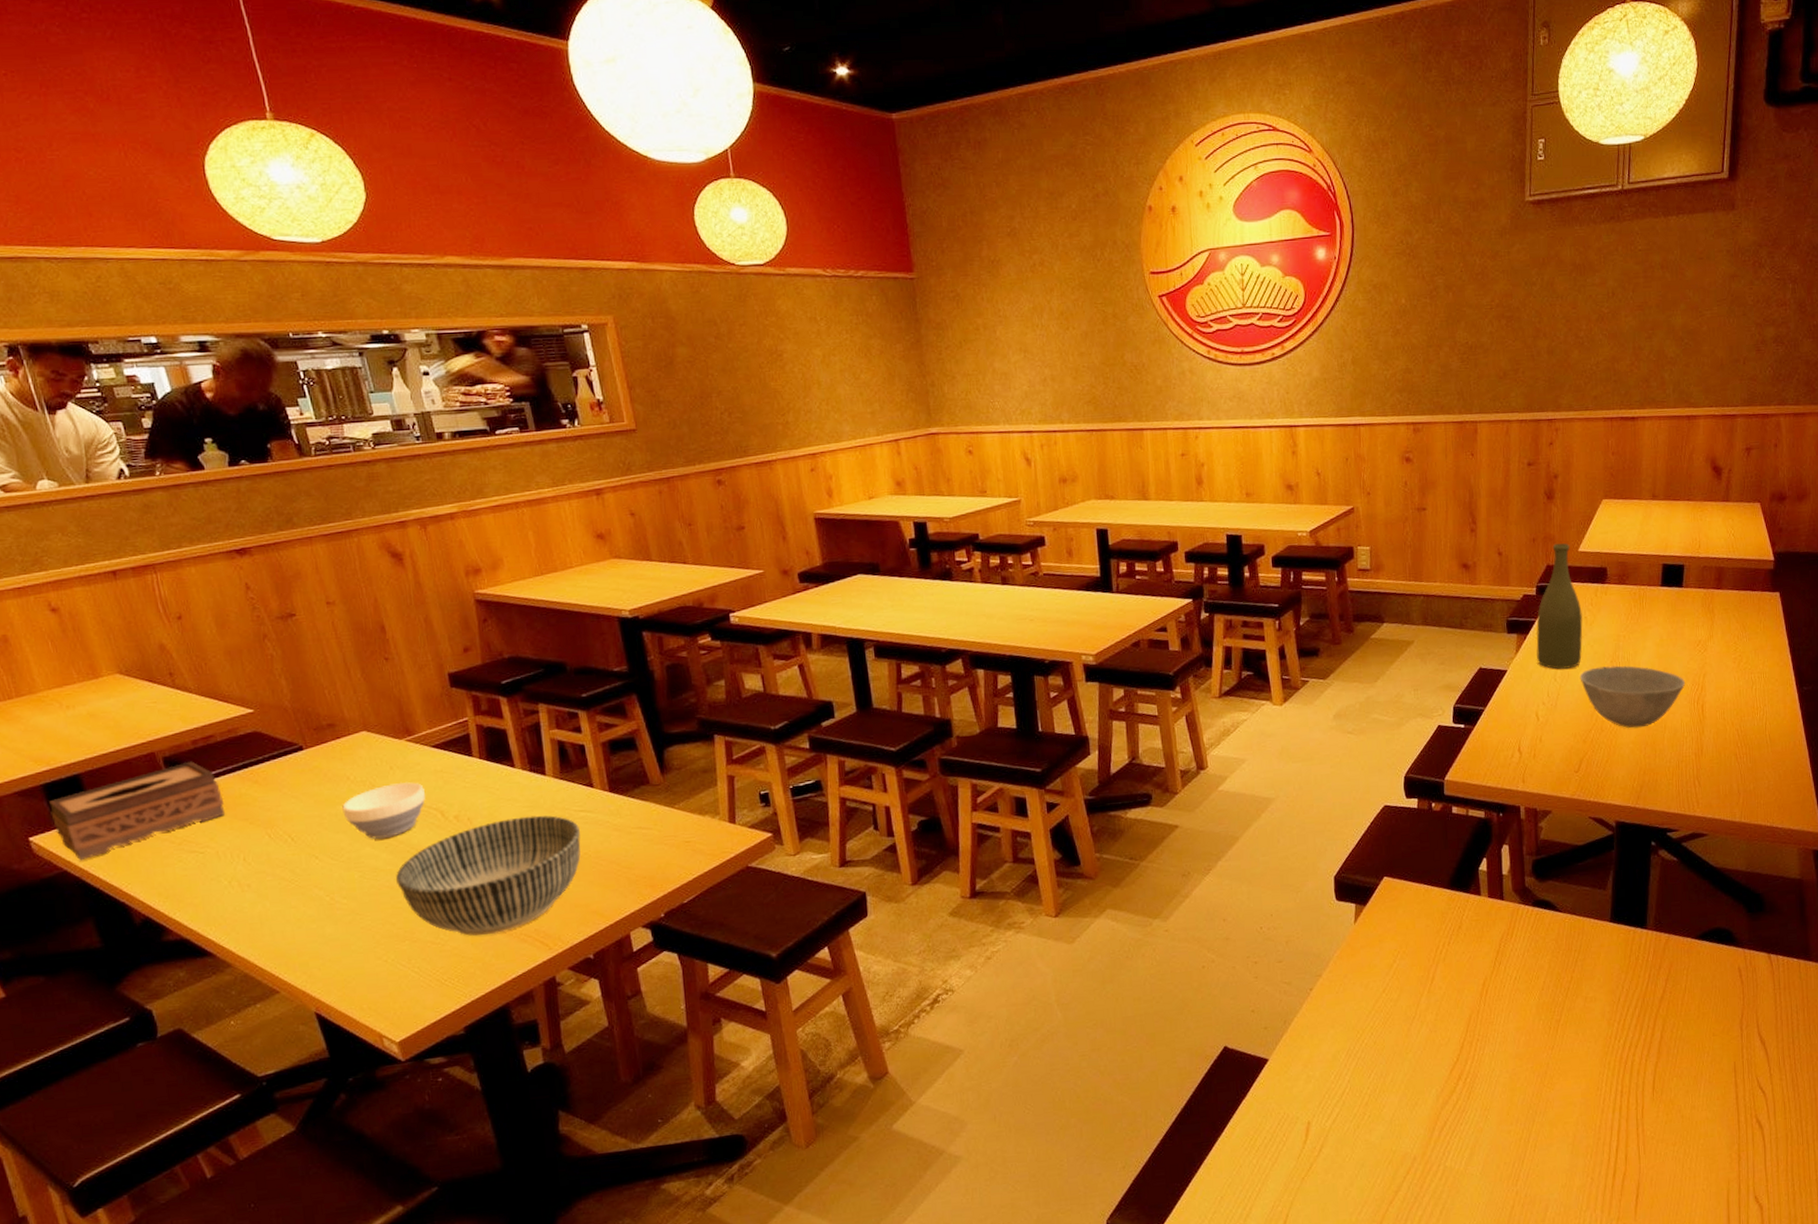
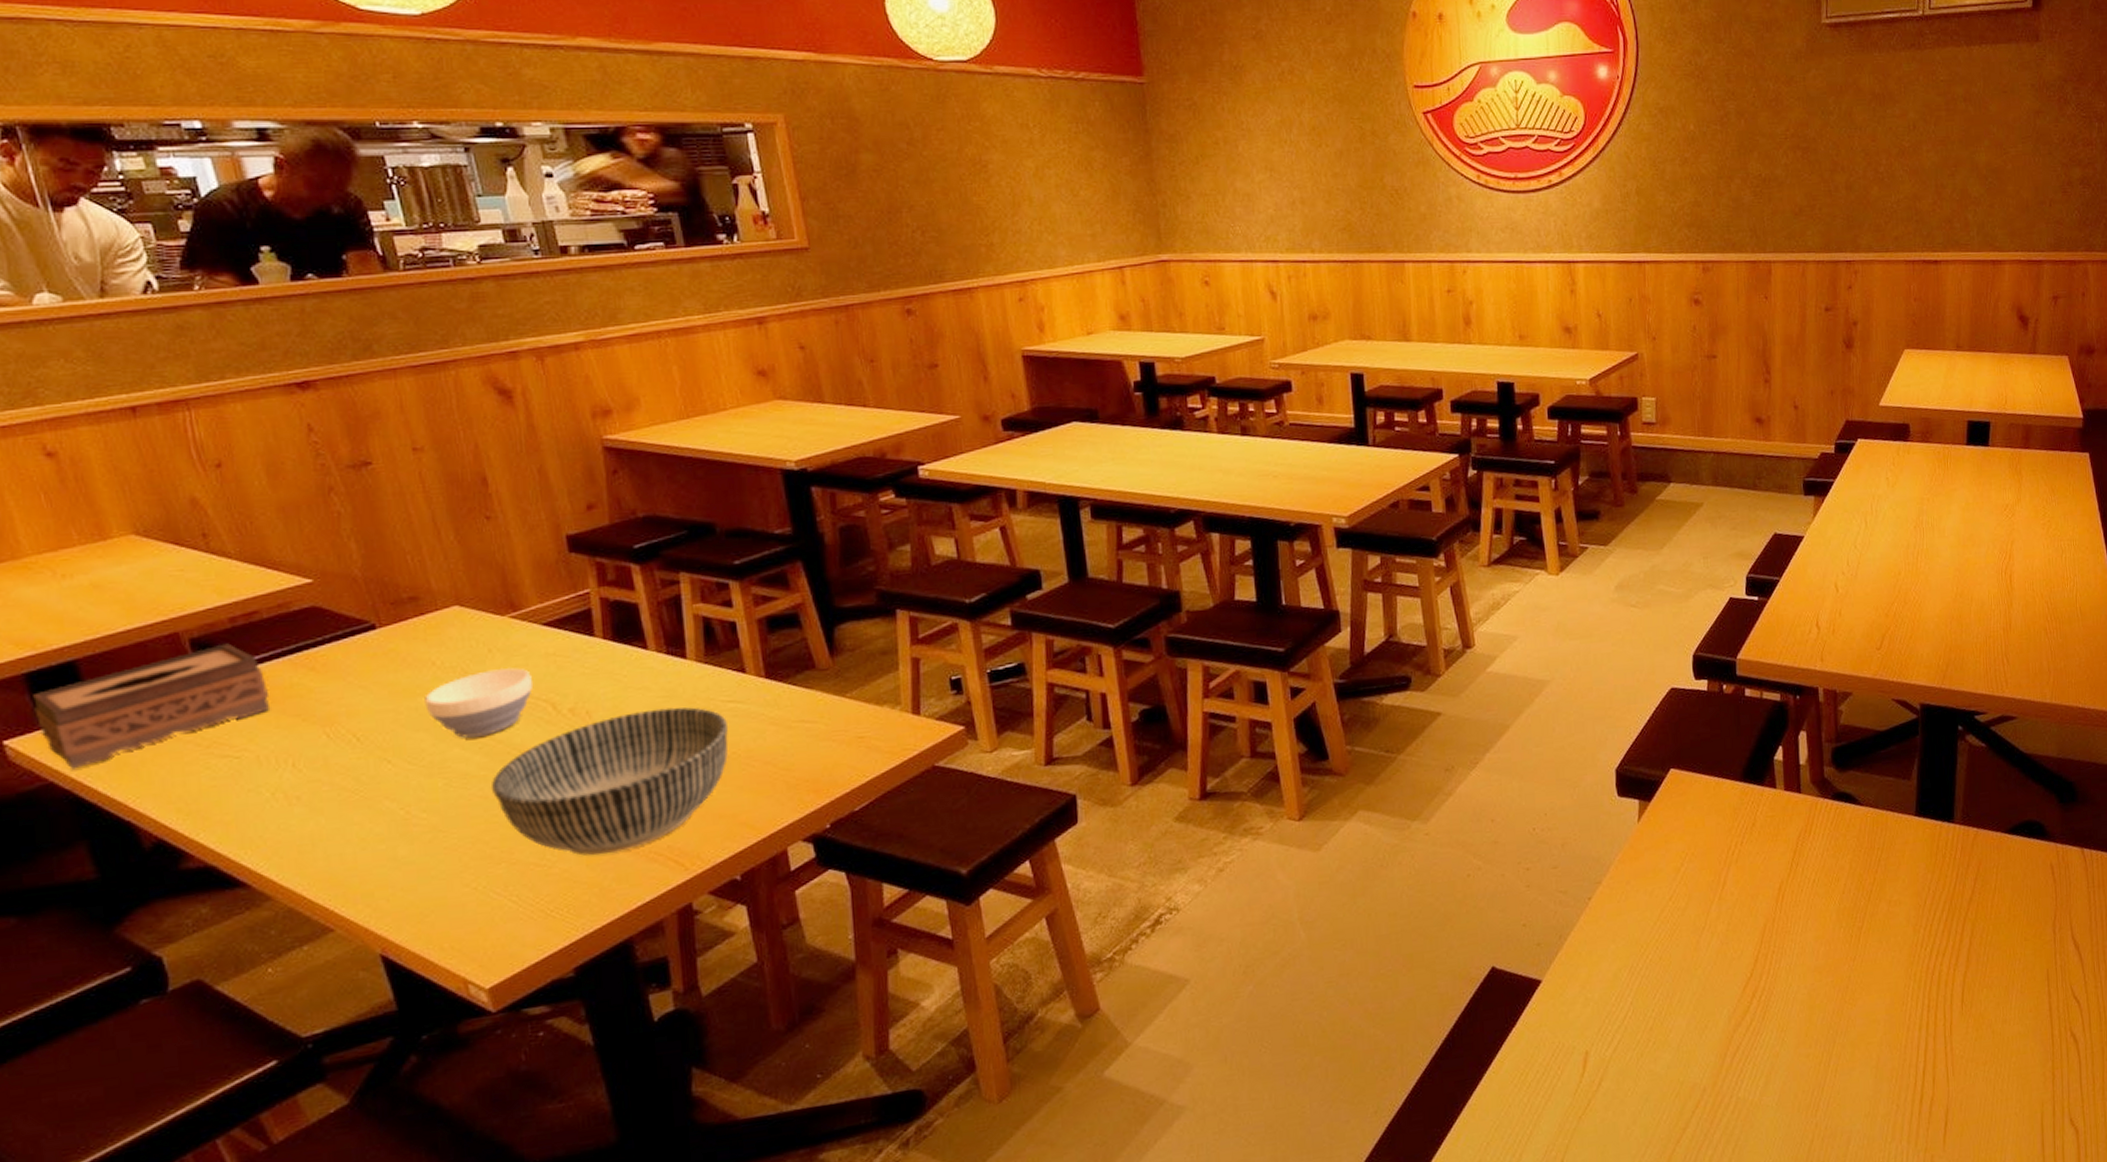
bottle: present [1536,543,1583,669] -> none [1835,397,1884,535]
bowl: present [1579,665,1686,728] -> none [1881,531,1993,601]

